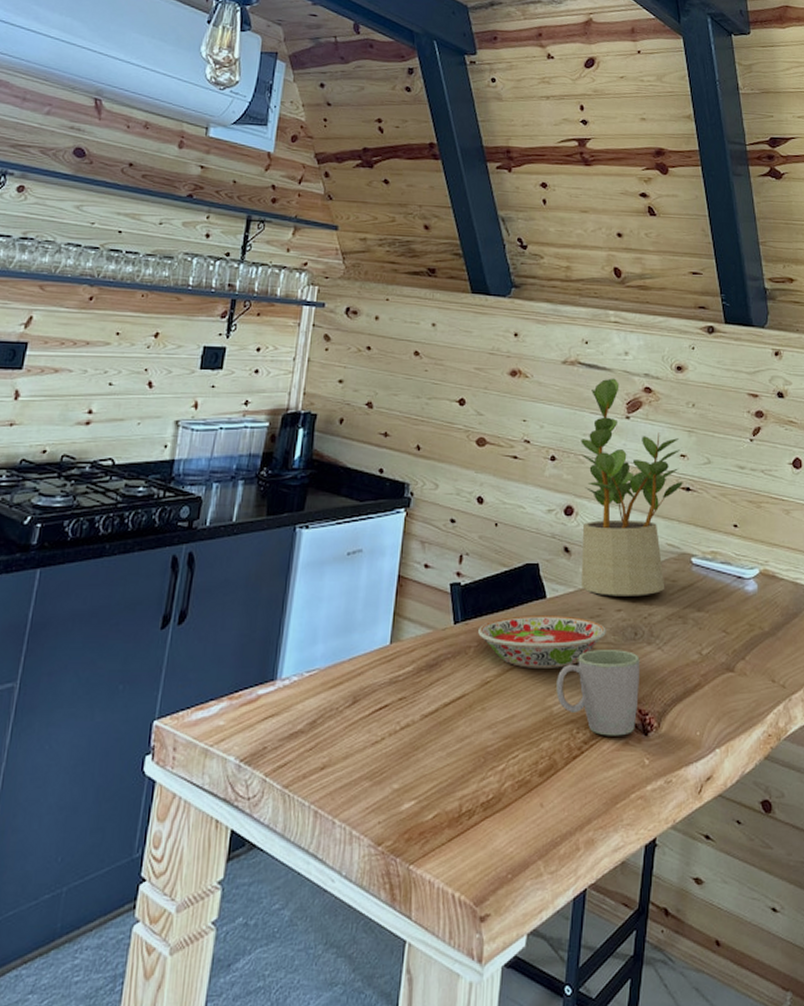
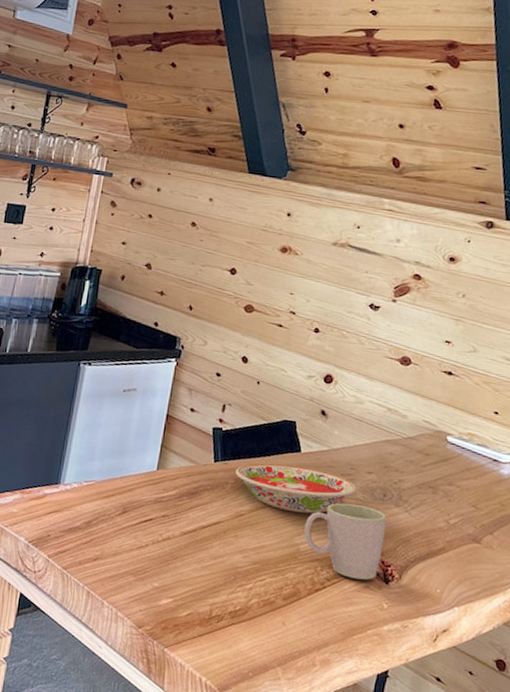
potted plant: present [581,378,683,597] -> none [335,262,446,464]

